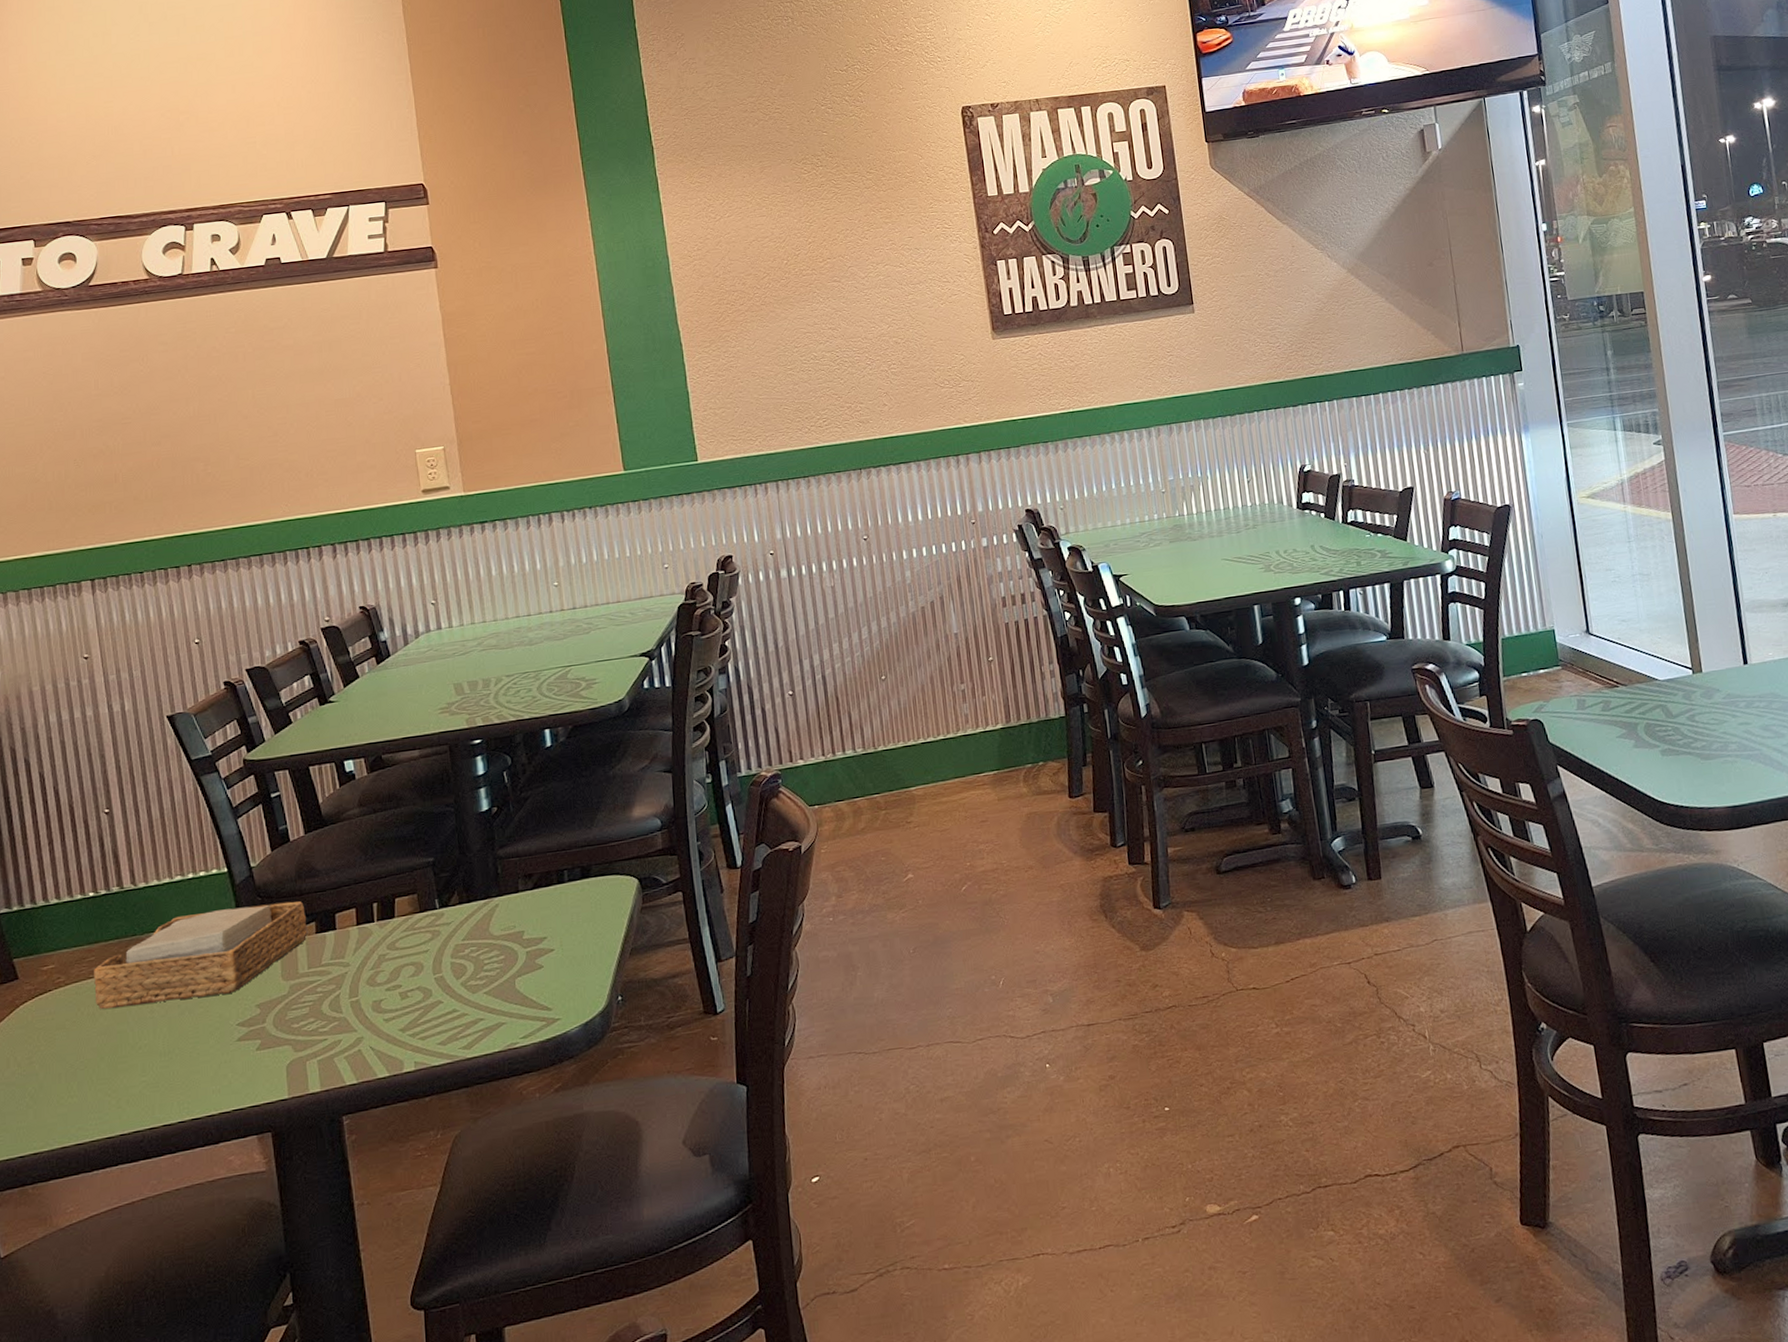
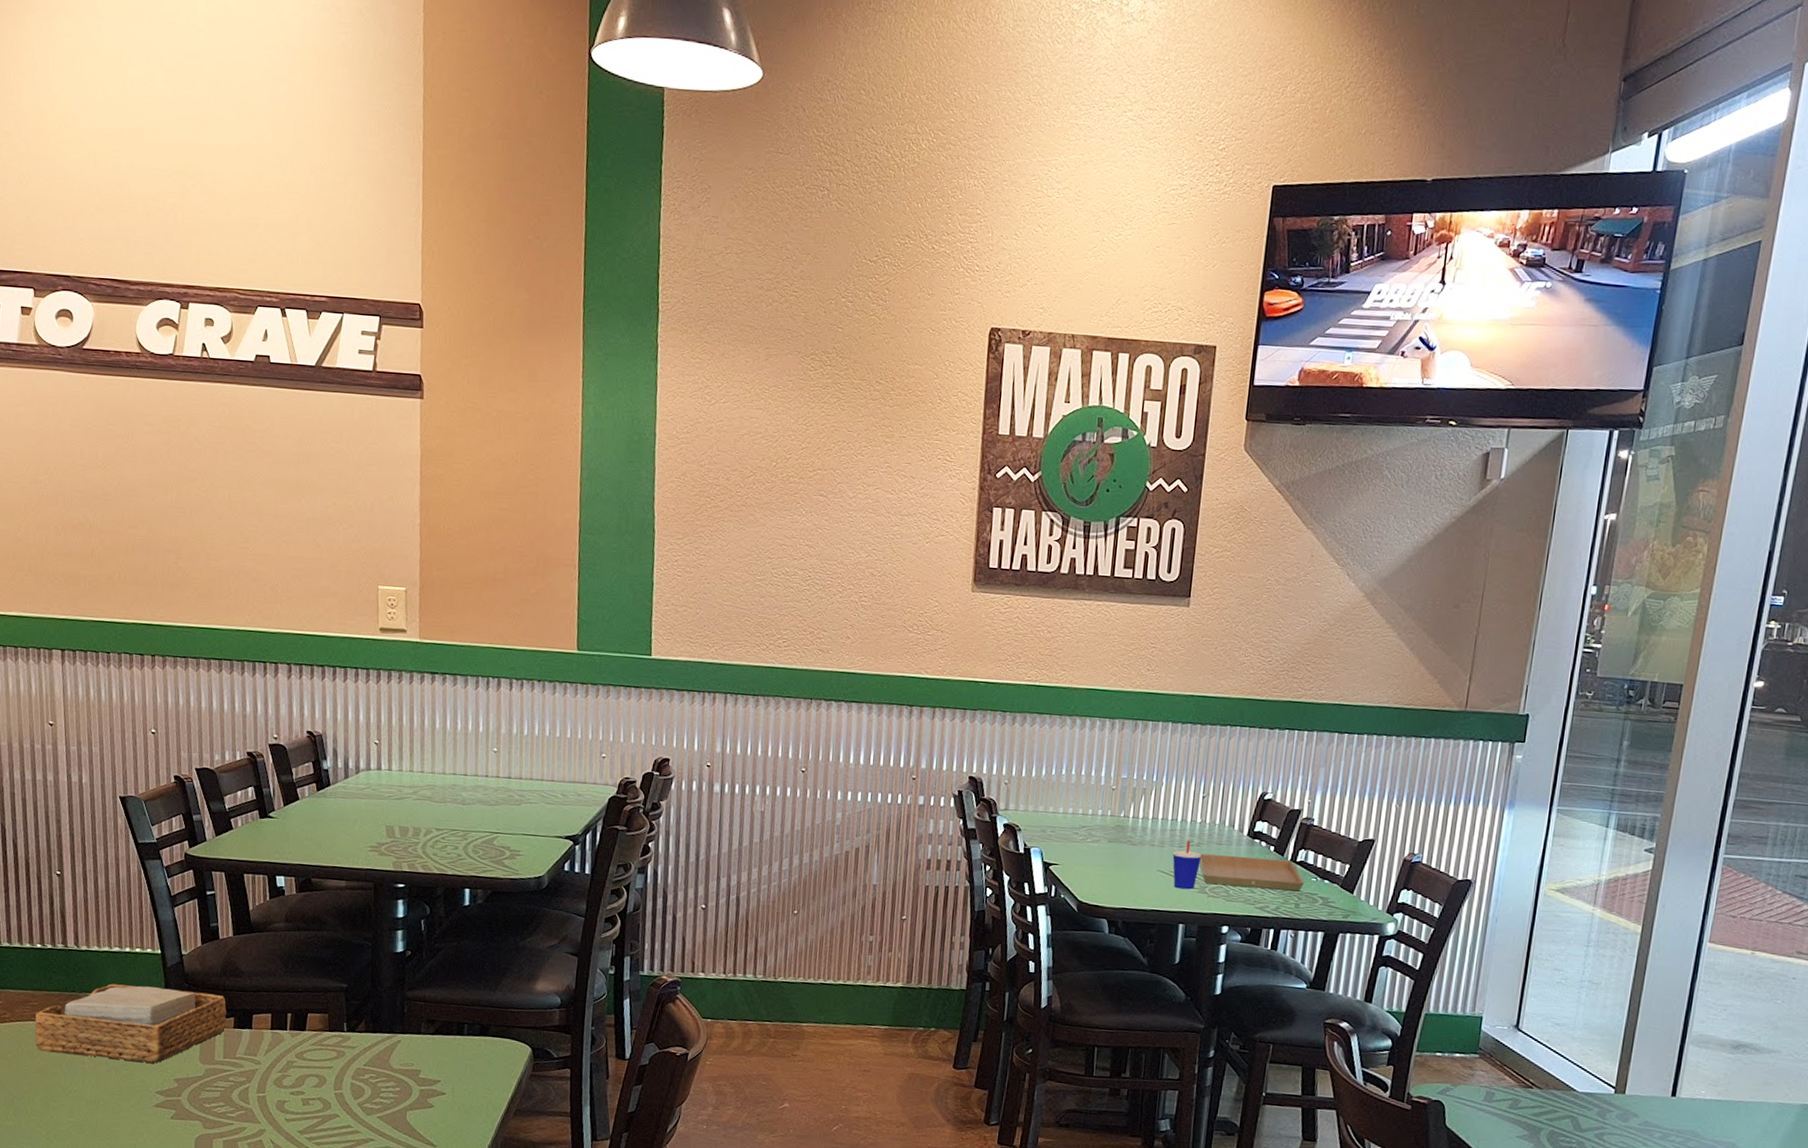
beverage cup: none [1232,525,1260,572] -> present [1172,840,1201,889]
tray: none [1258,523,1360,562] -> present [1199,853,1304,892]

